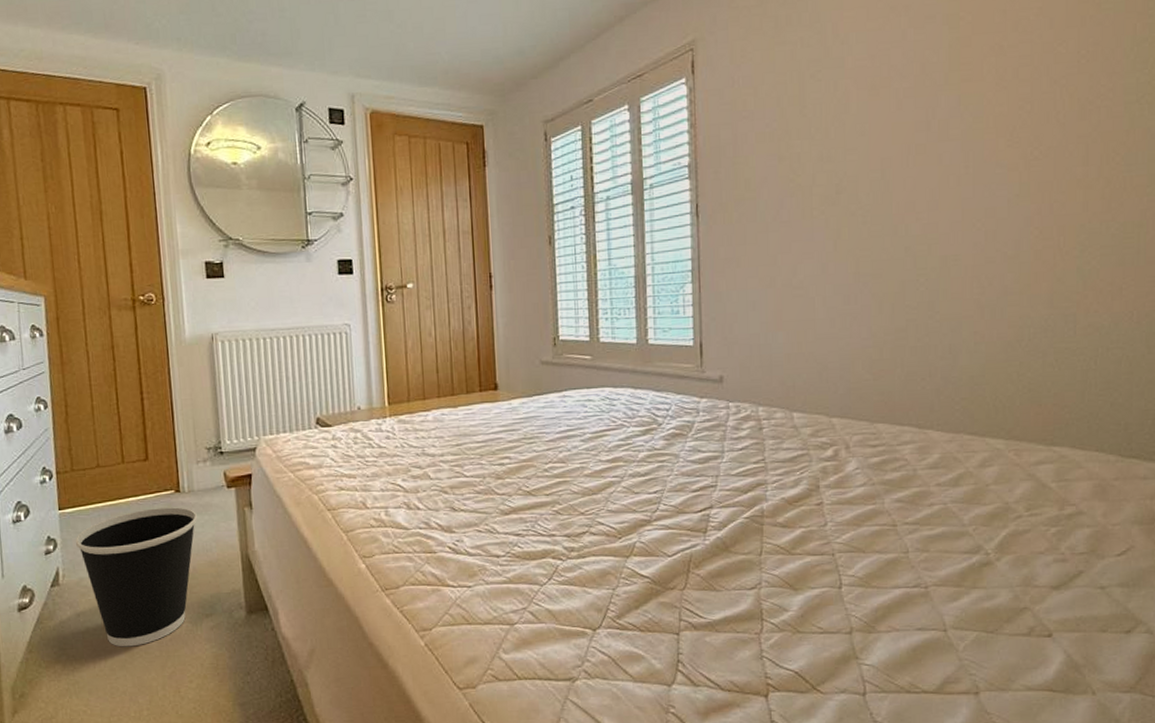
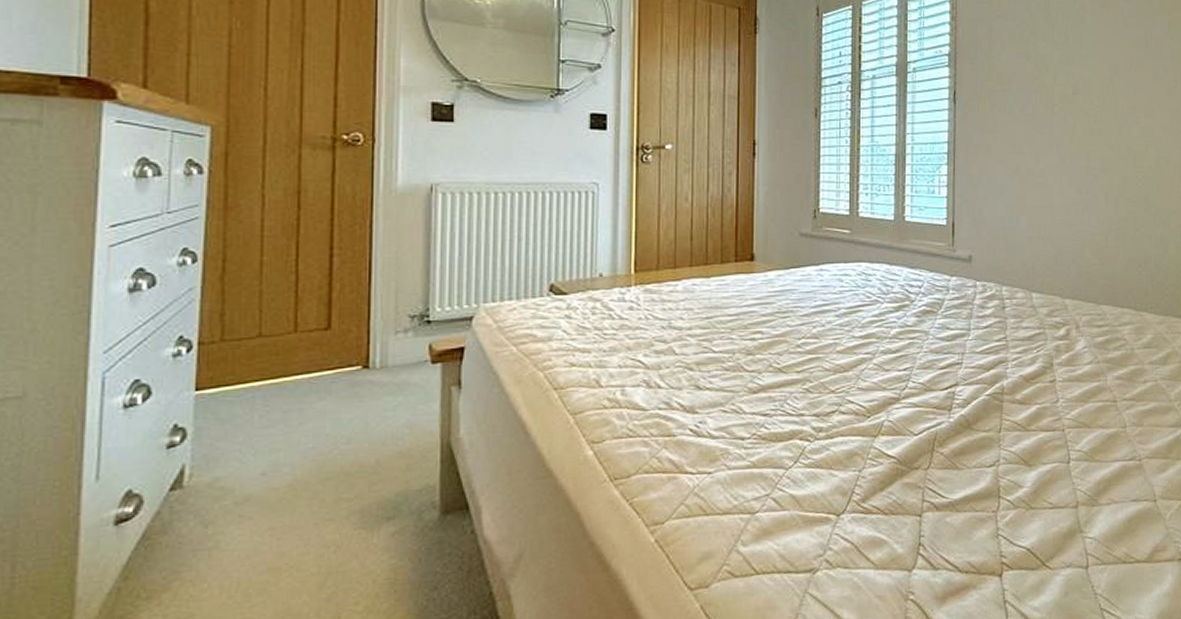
wastebasket: present [75,507,197,647] -> none [213,386,388,565]

